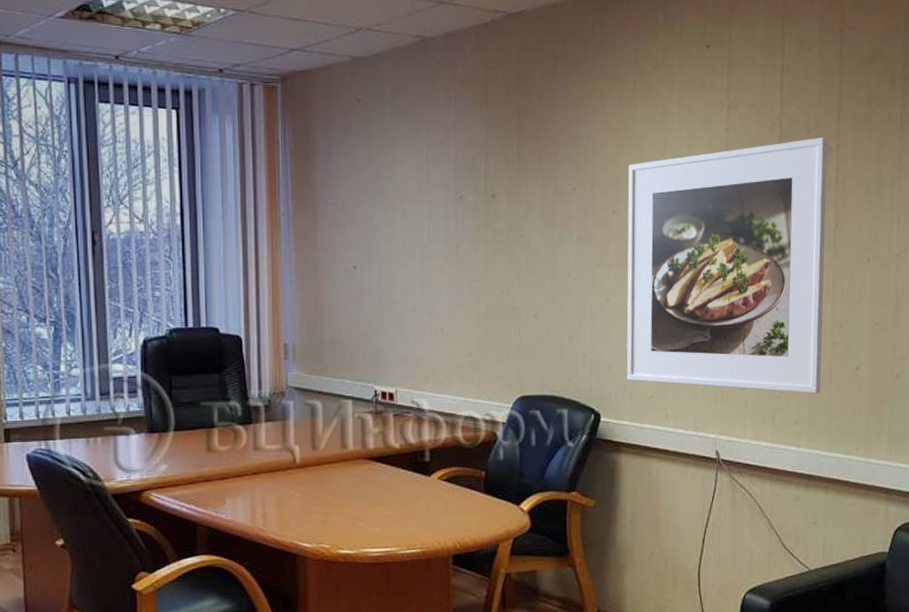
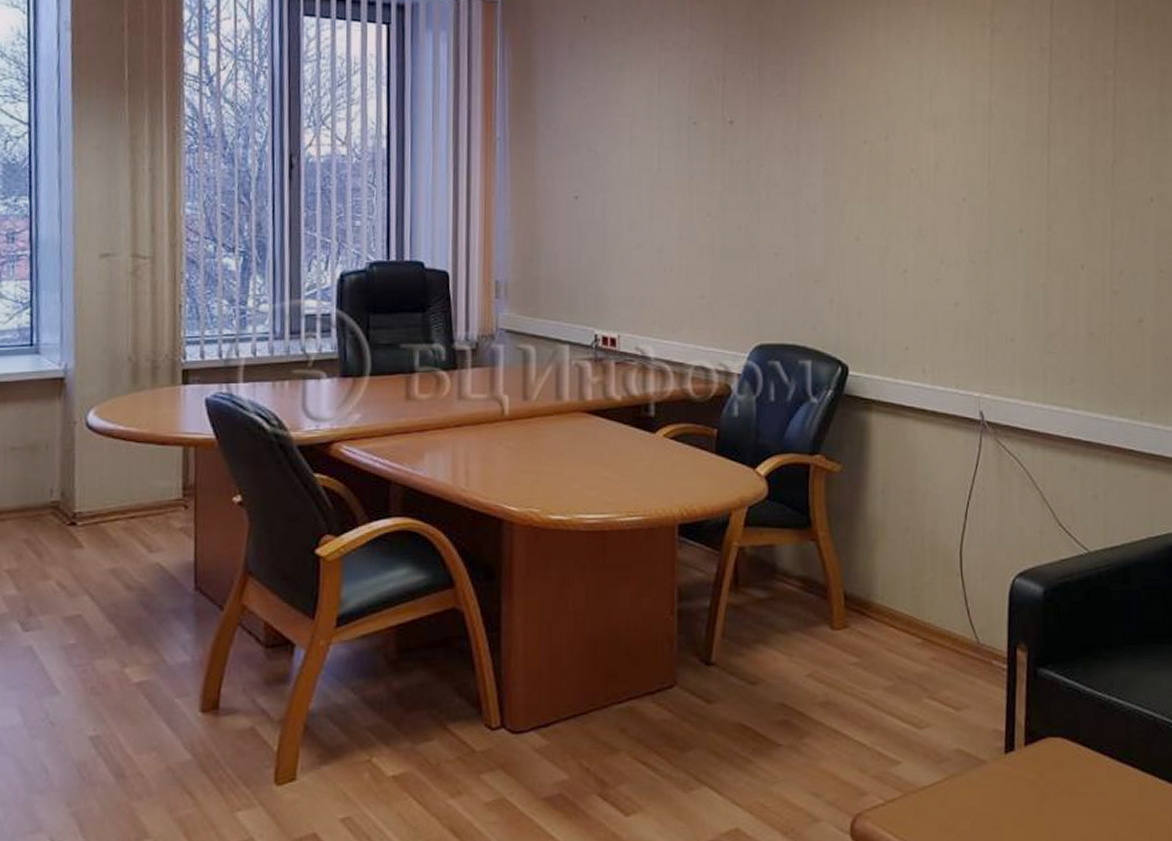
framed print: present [626,137,827,394] -> none [878,63,1104,349]

